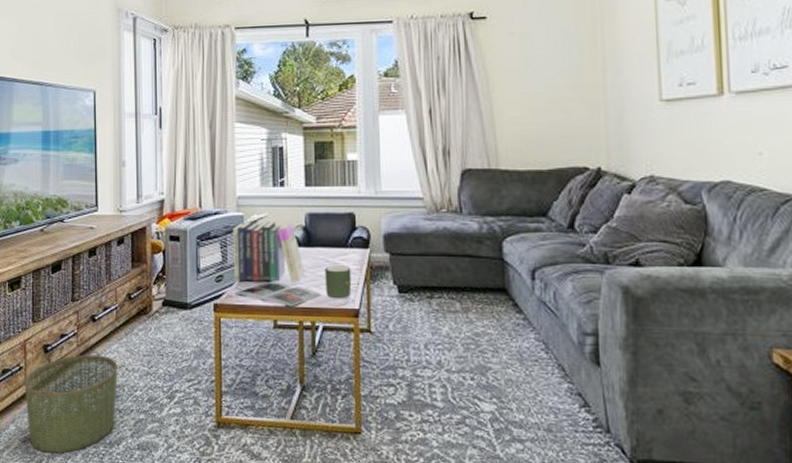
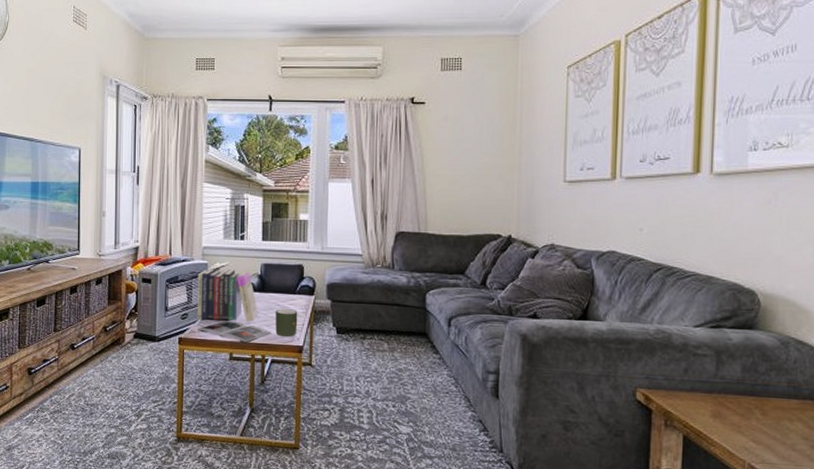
basket: present [24,350,118,454] -> none [9,374,93,461]

